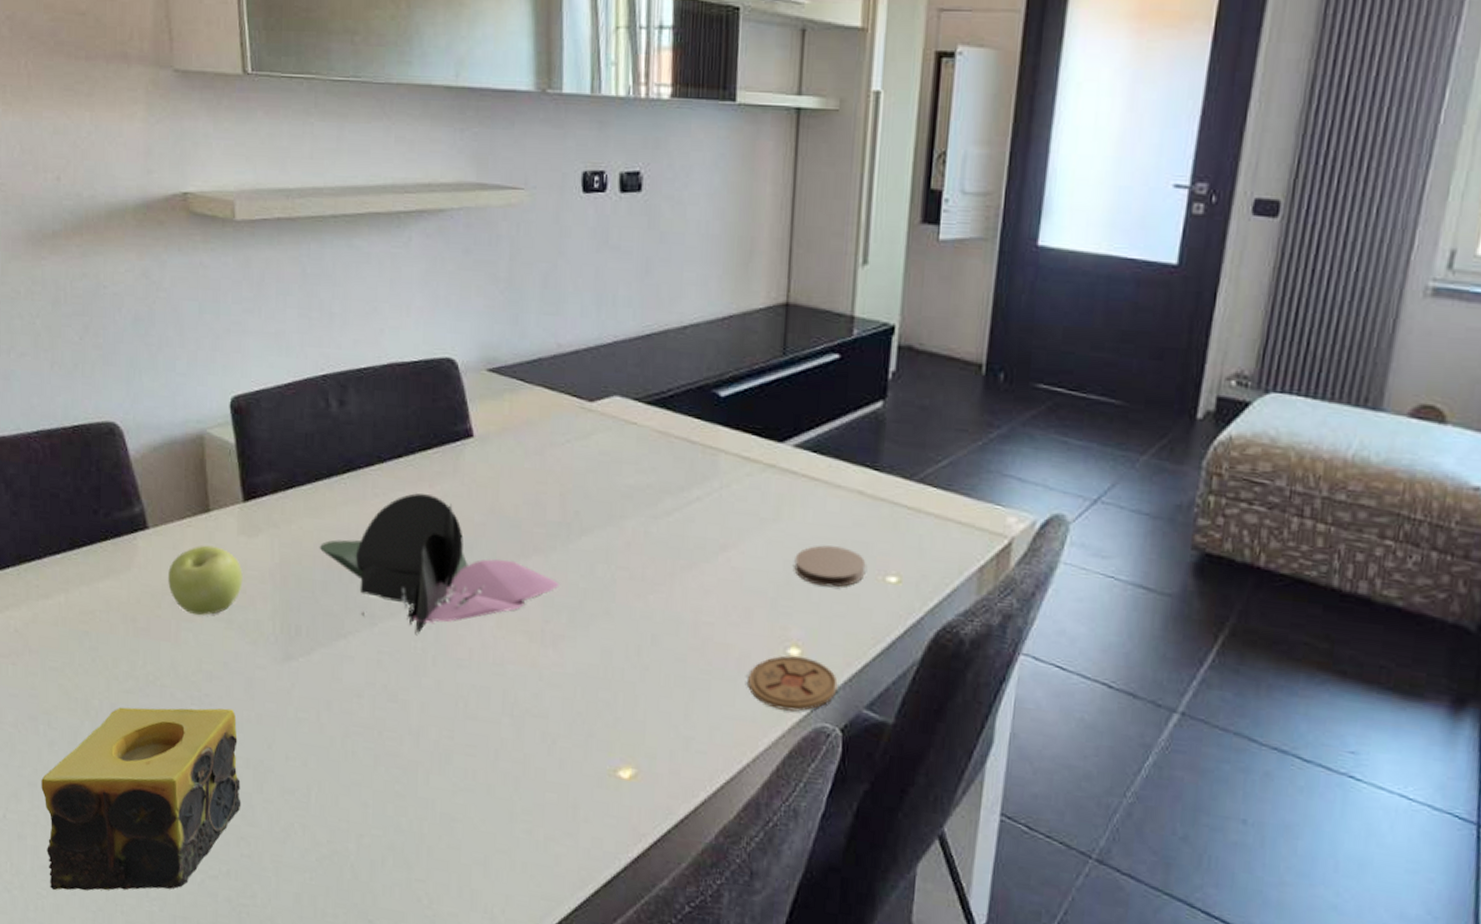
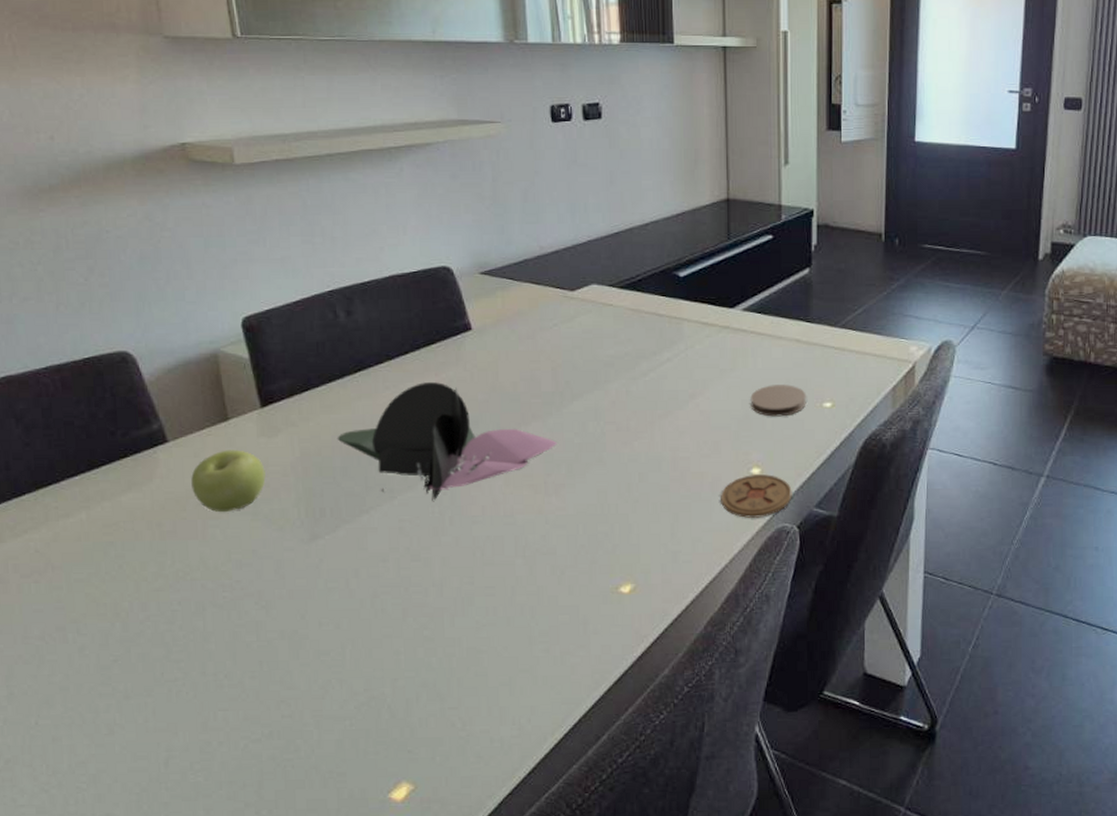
candle: present [41,707,241,891] -> none [73,590,279,782]

